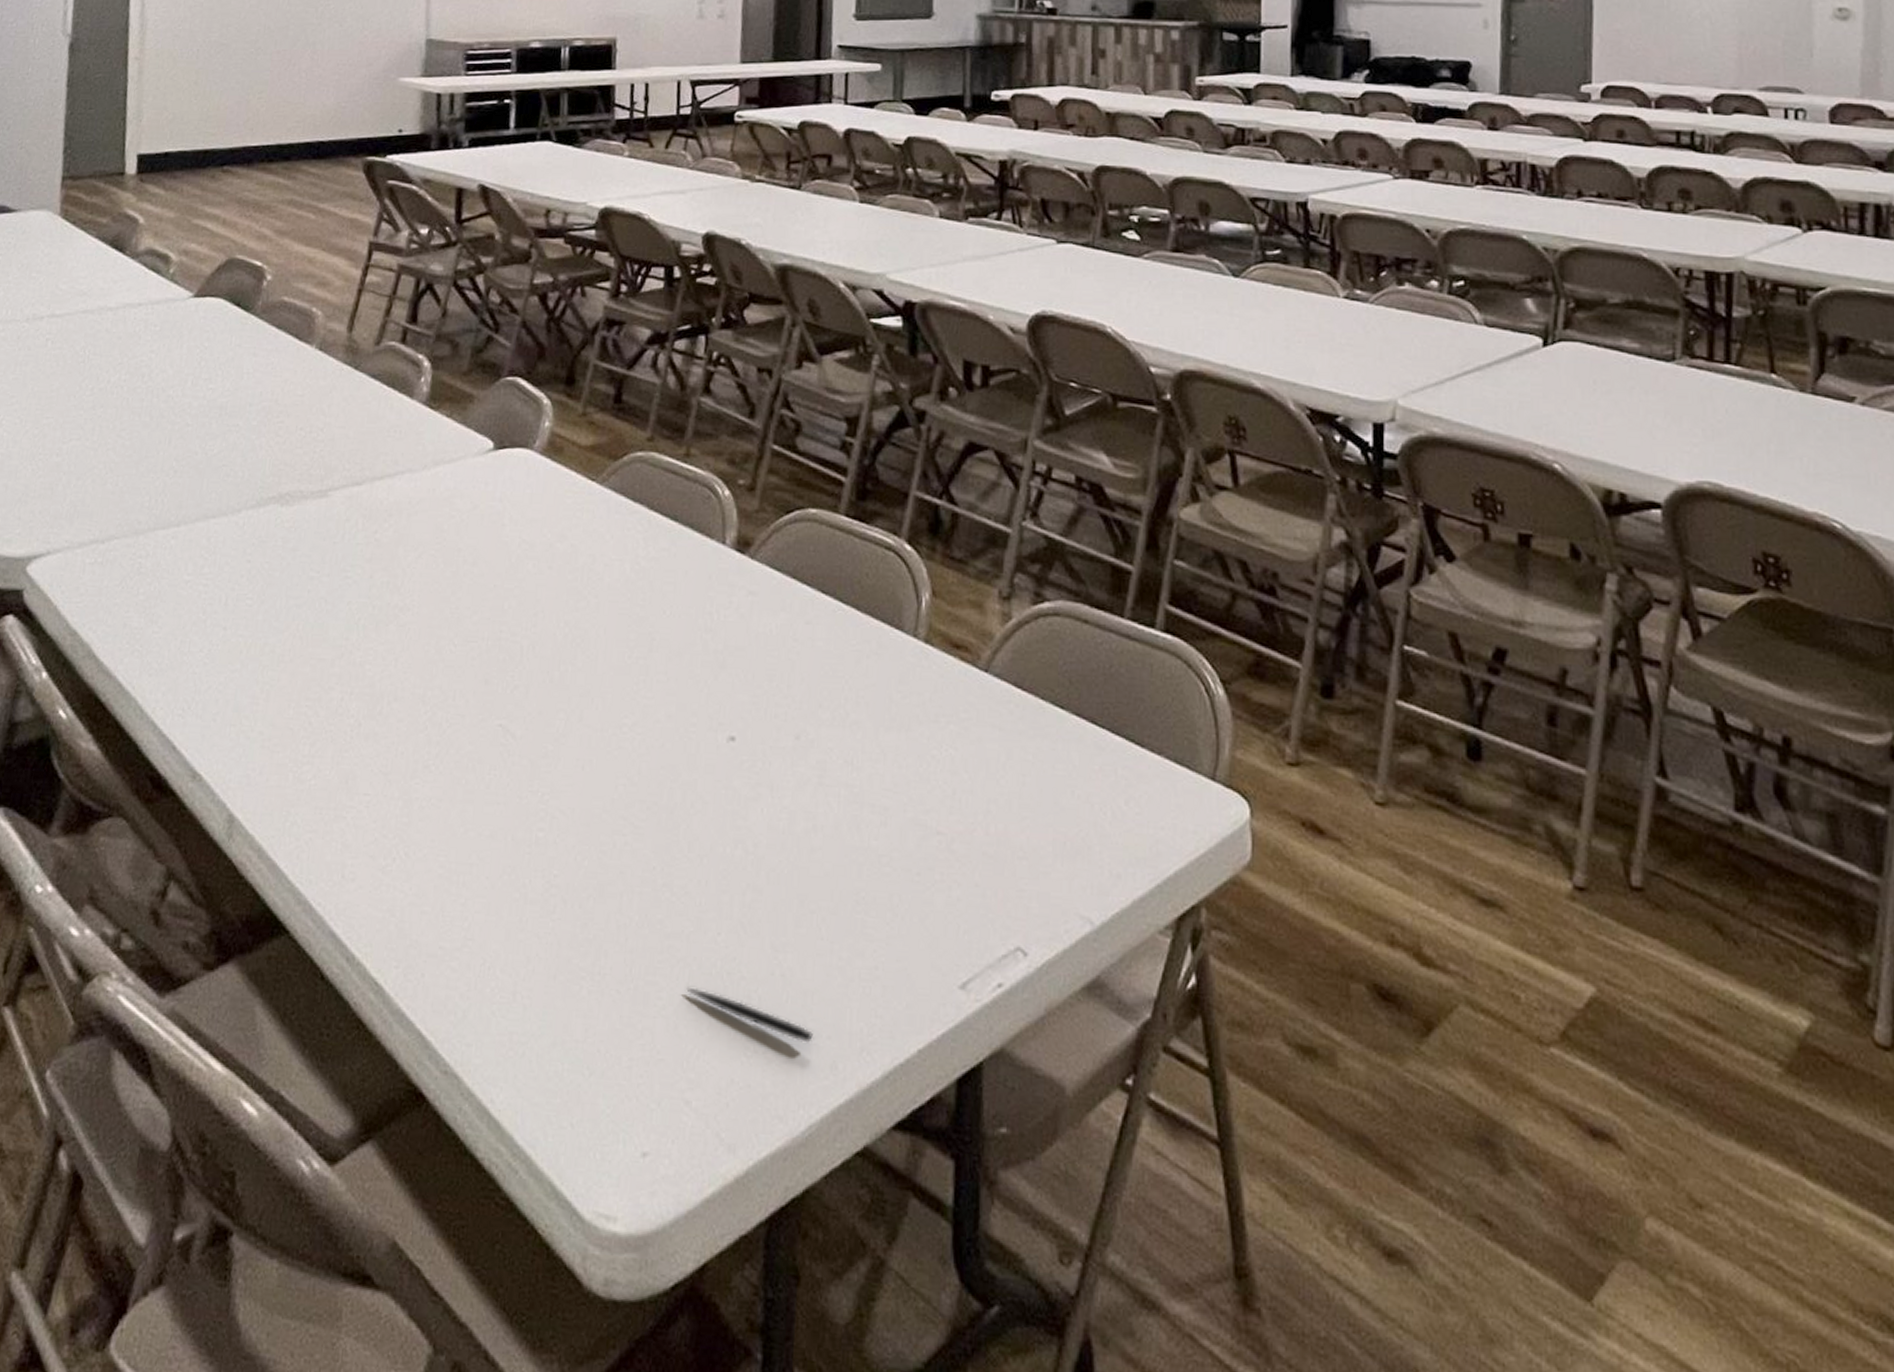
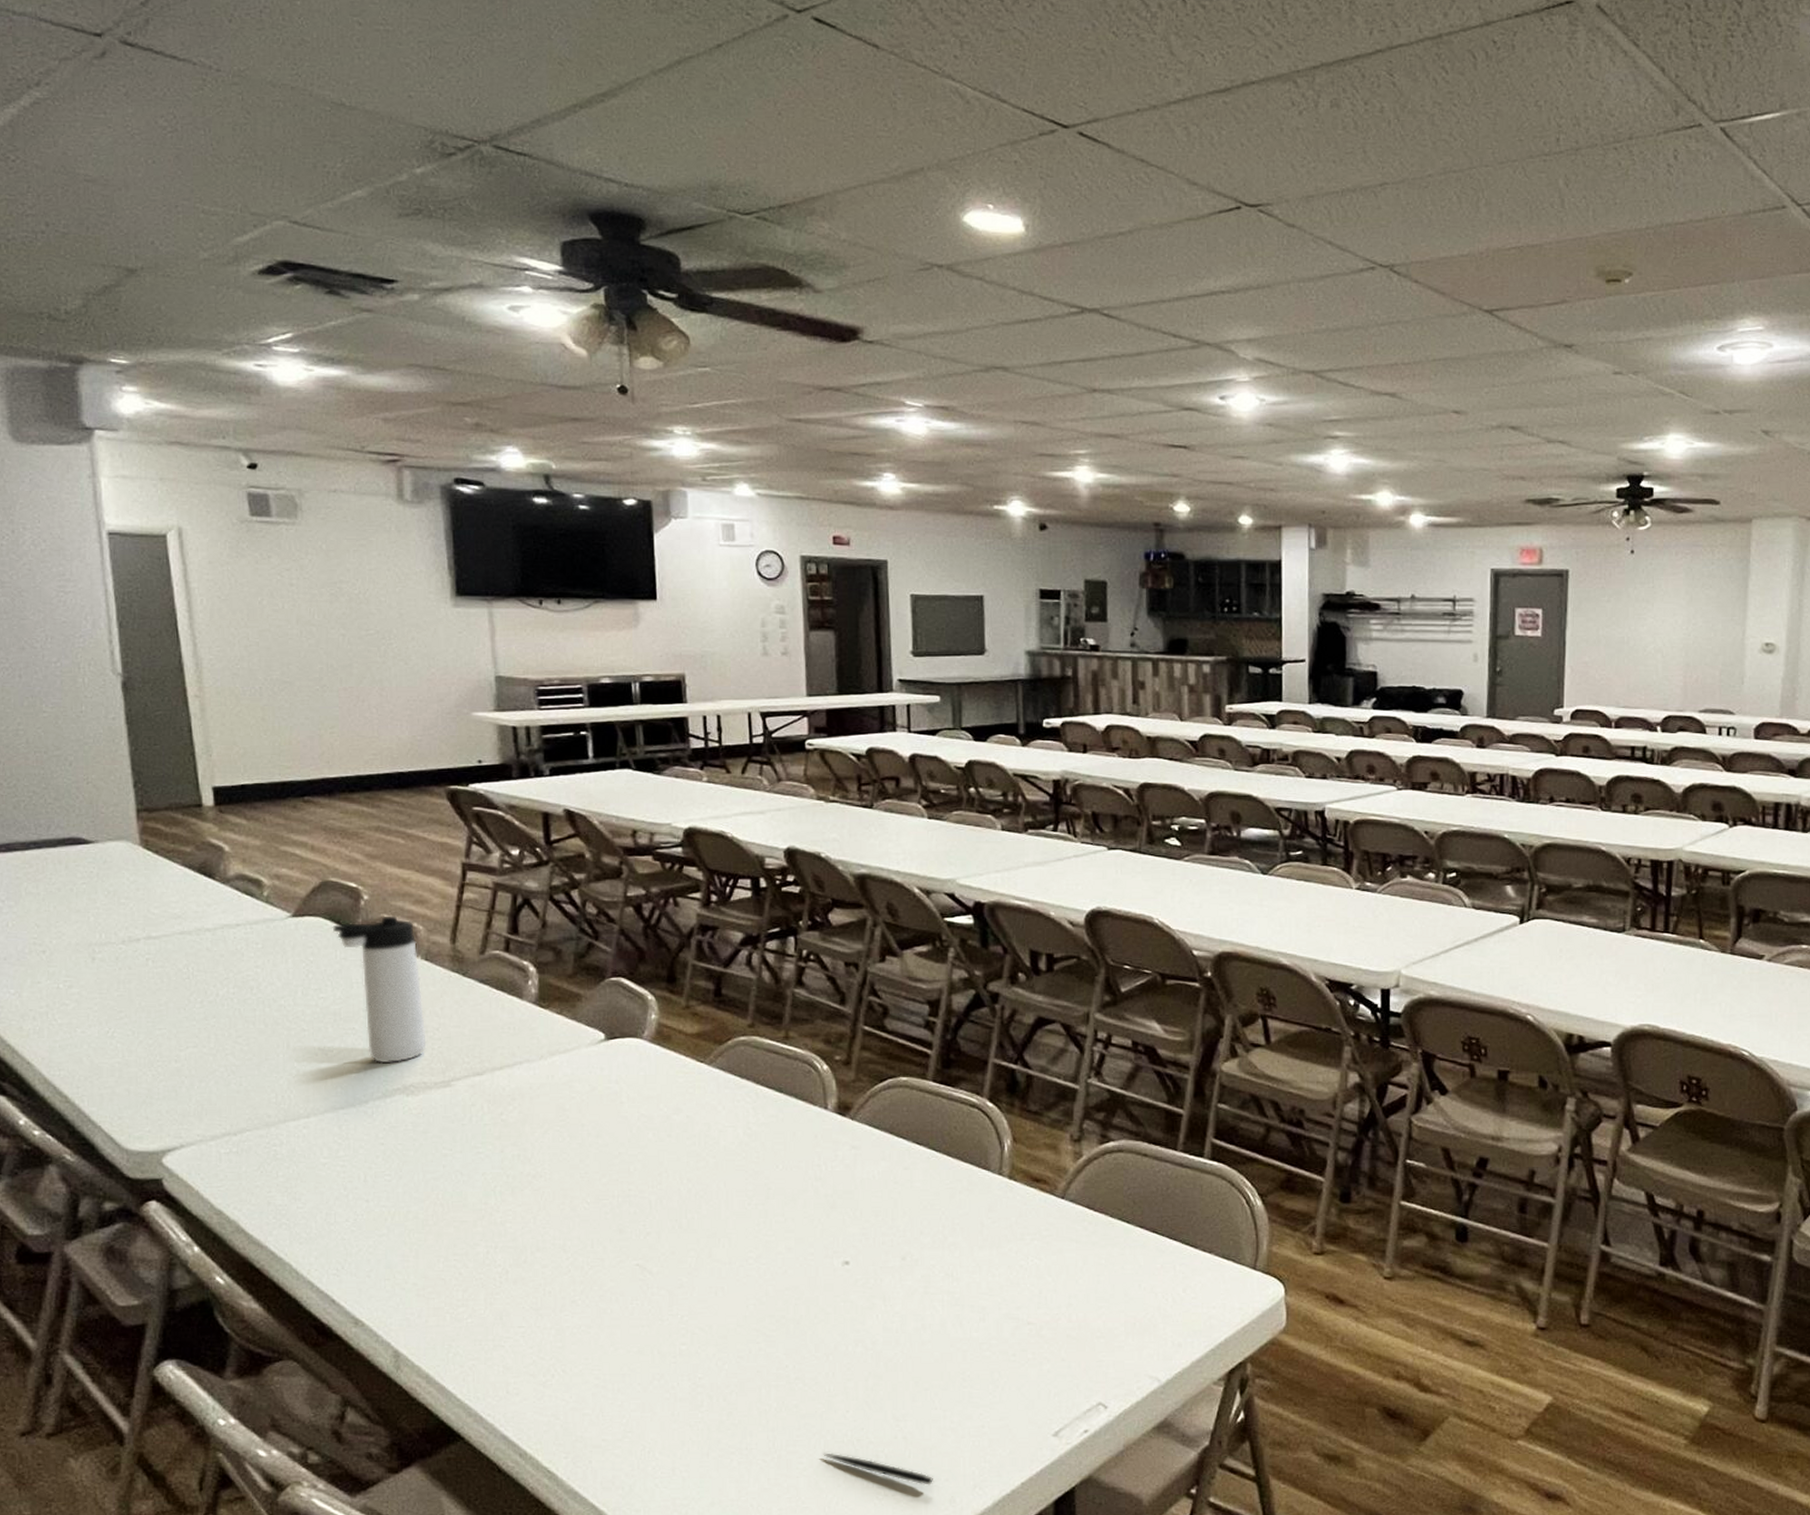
thermos bottle: none [231,298,313,467] -> present [332,916,427,1064]

